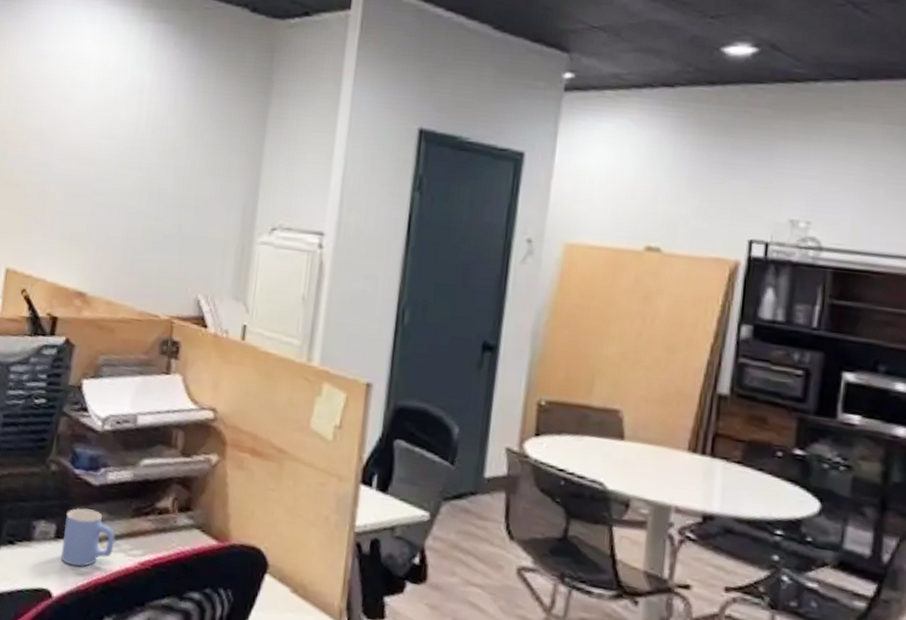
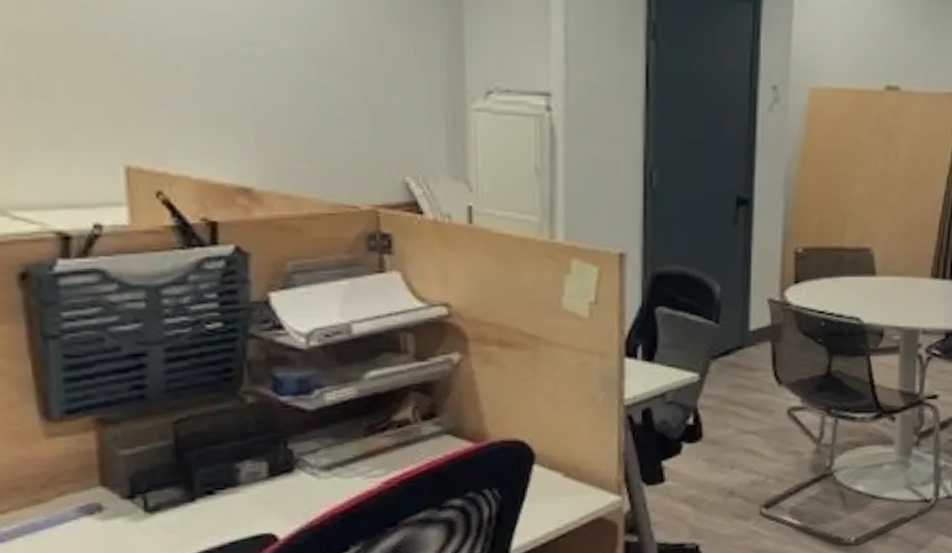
mug: present [61,507,116,567] -> none [278,437,348,502]

